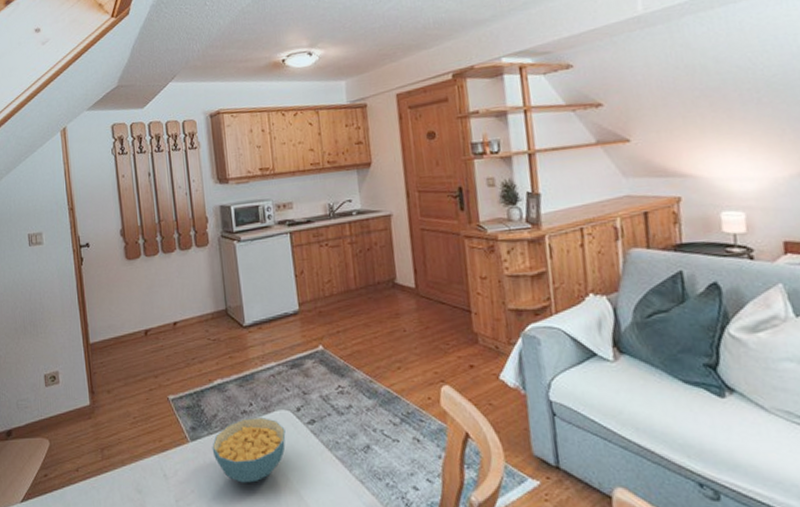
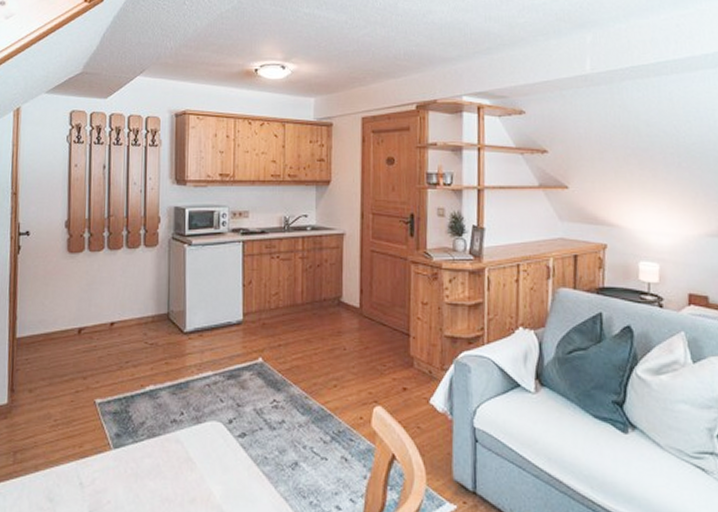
cereal bowl: present [212,418,286,483] -> none [135,428,214,495]

